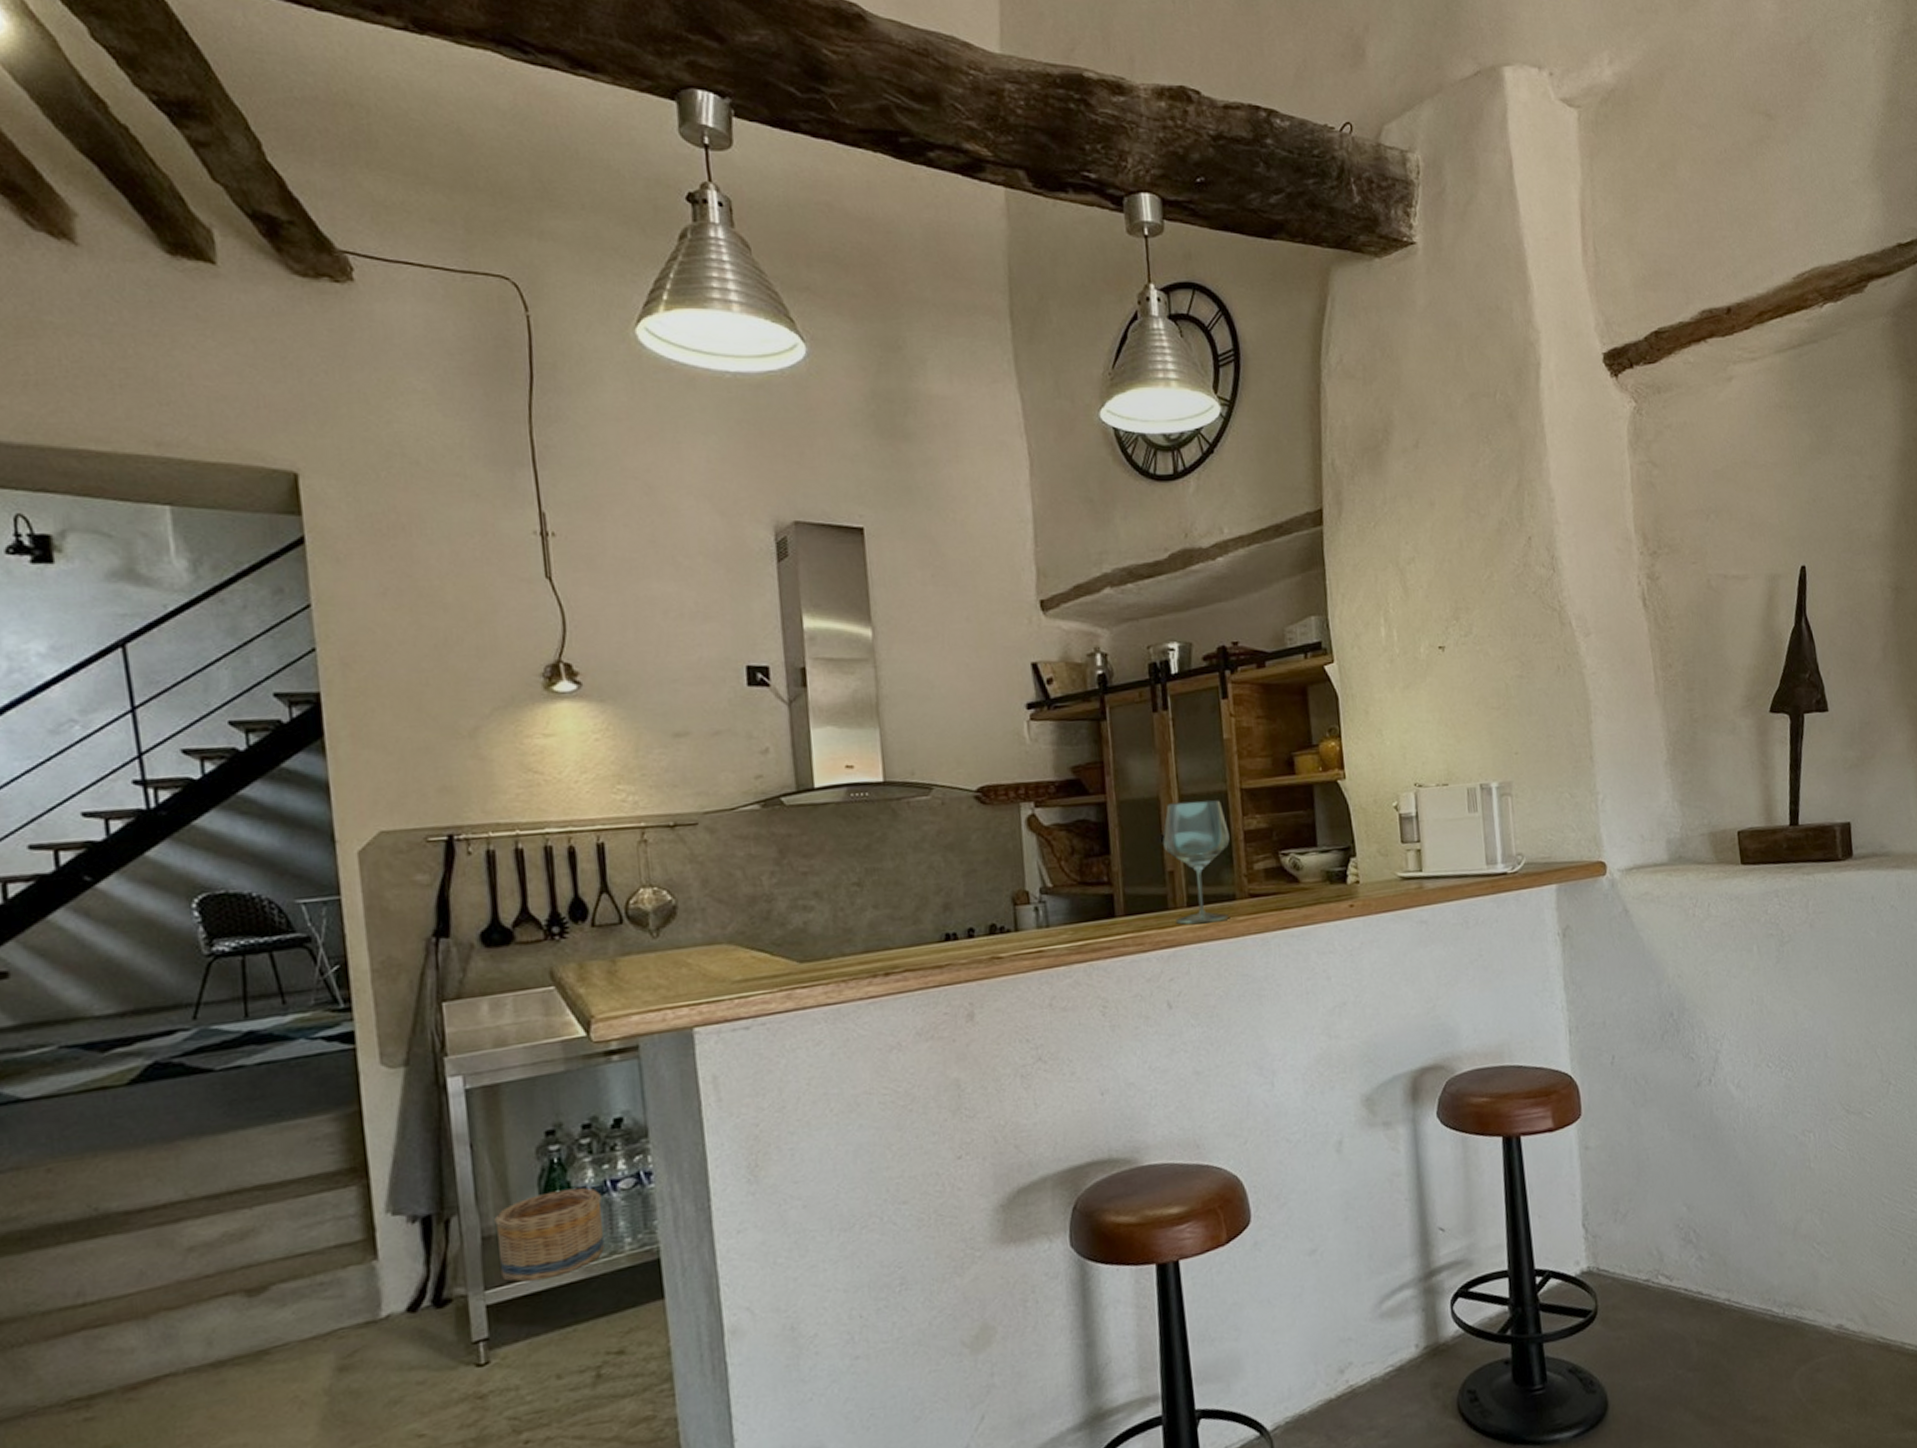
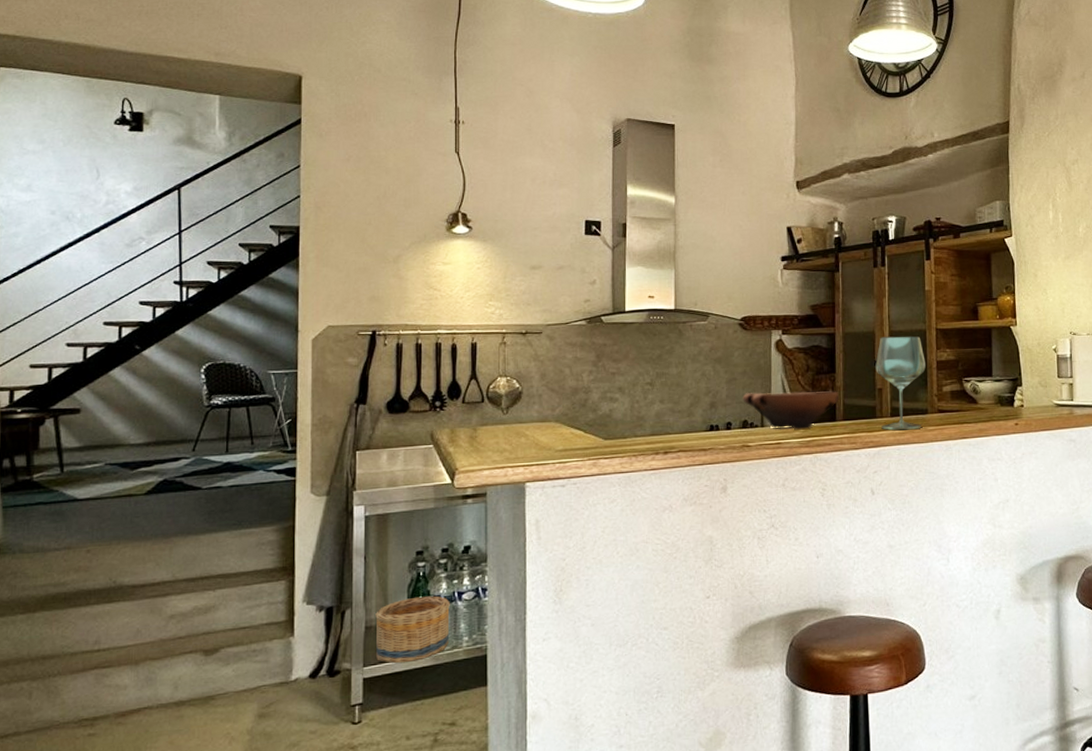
bowl: none [987,878,1117,932] -> present [743,391,839,429]

